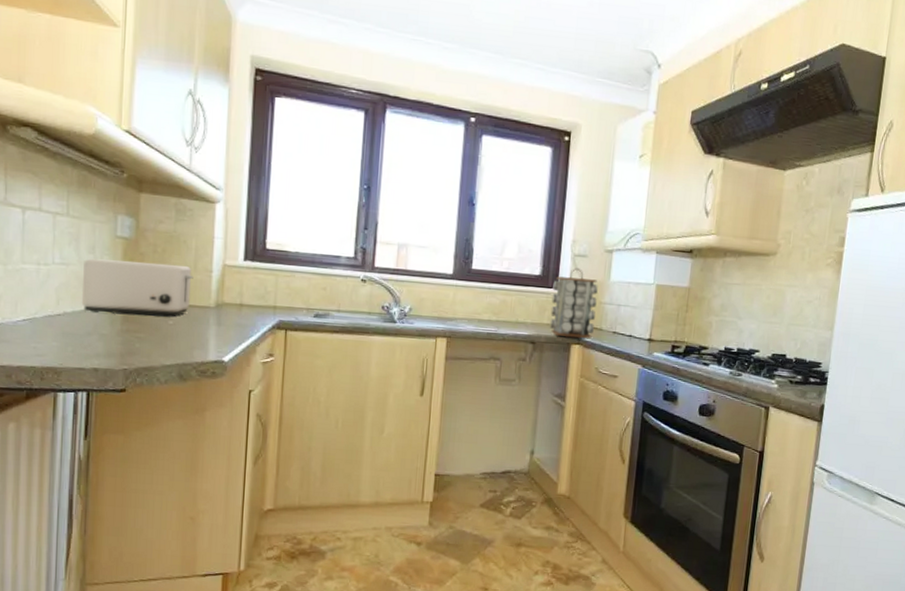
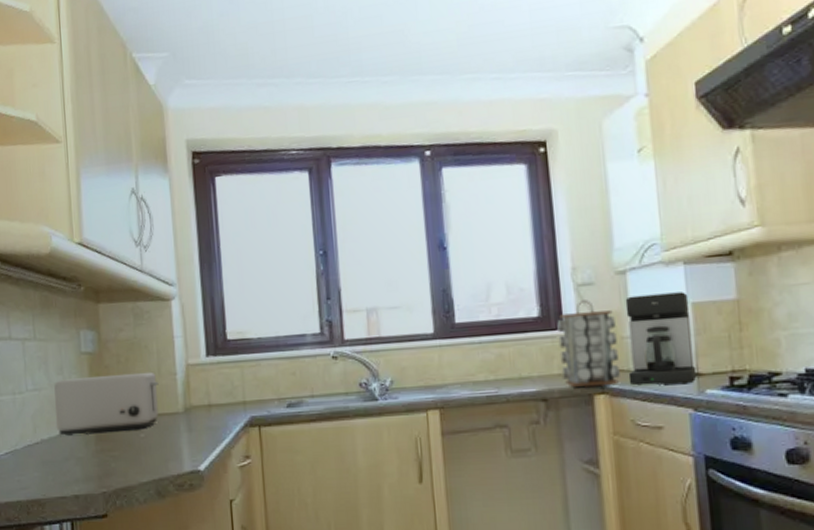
coffee maker: none [599,271,655,347] -> present [625,292,697,386]

